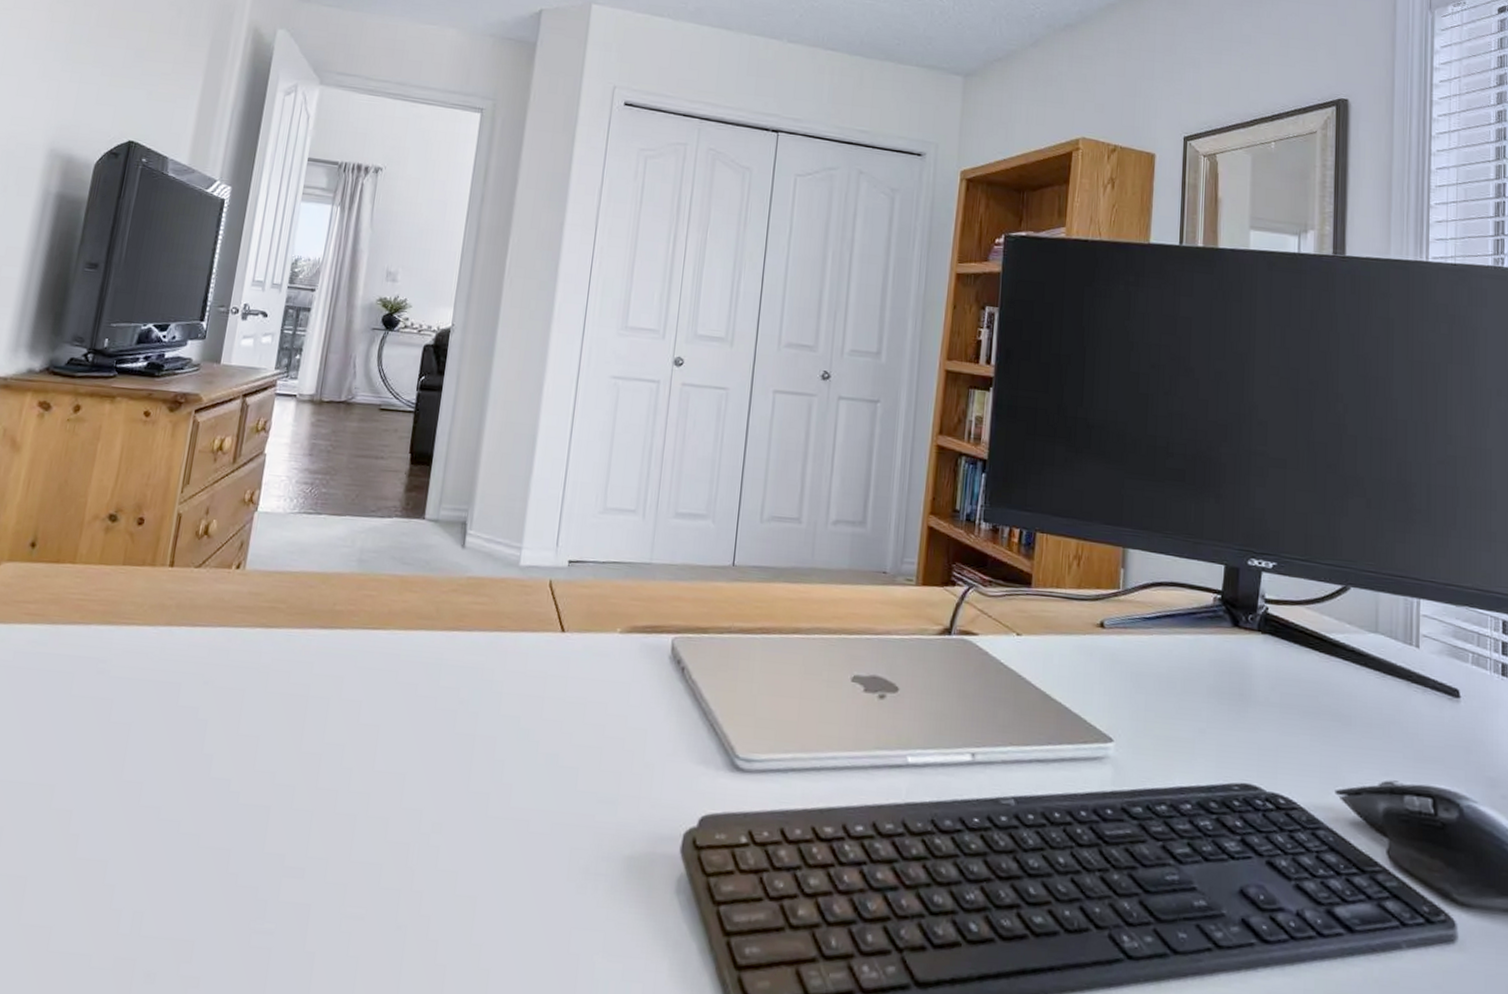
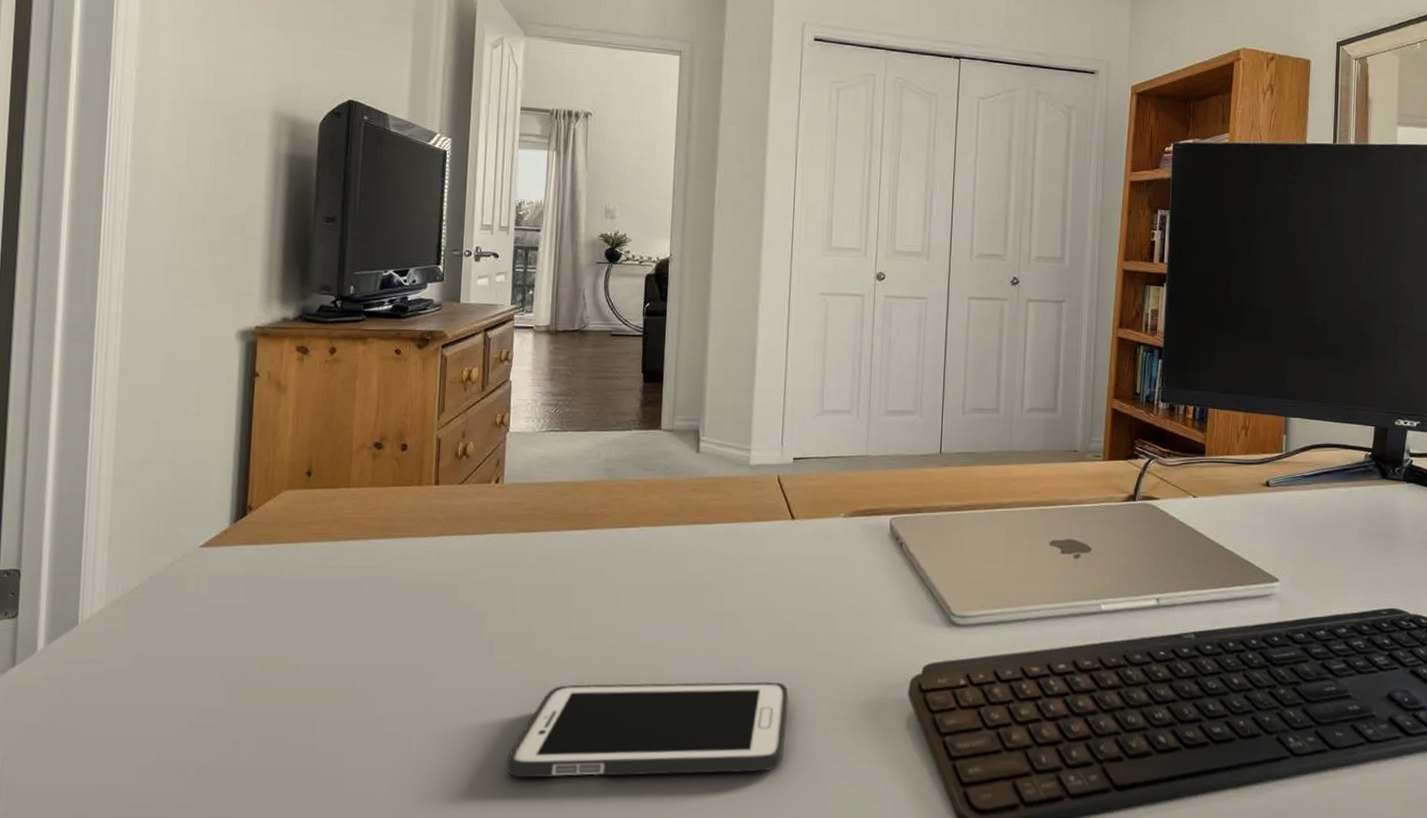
cell phone: none [211,811,543,935] -> present [506,682,789,778]

